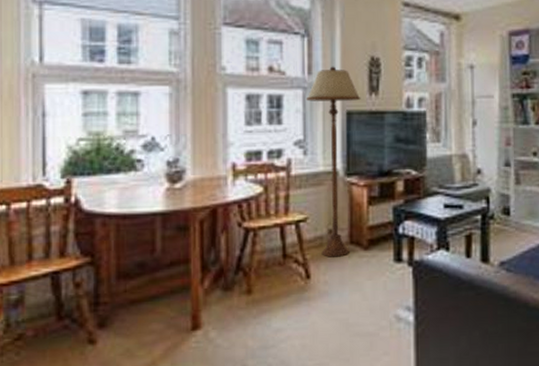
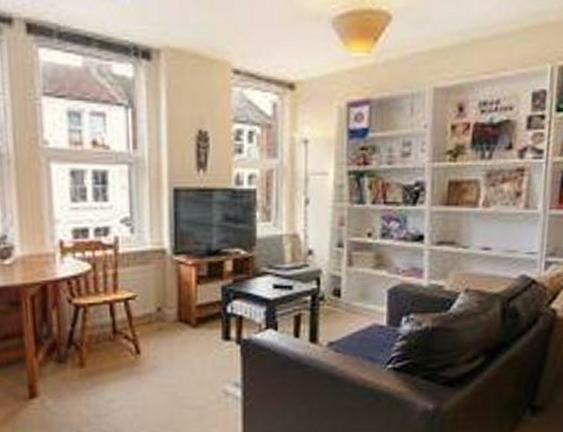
floor lamp: present [307,66,361,257] -> none [132,140,189,334]

